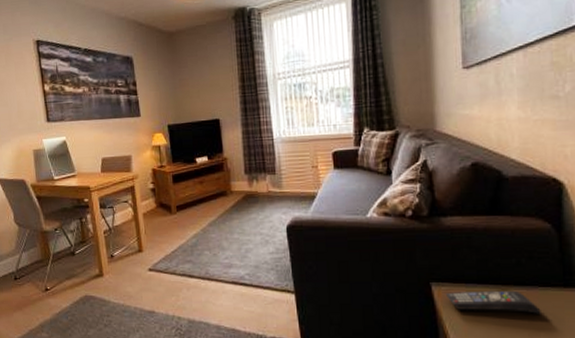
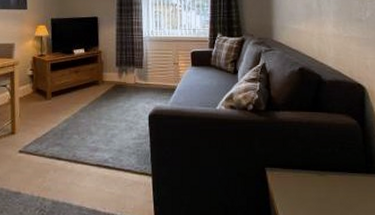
remote control: present [445,290,541,314] -> none [276,175,350,196]

